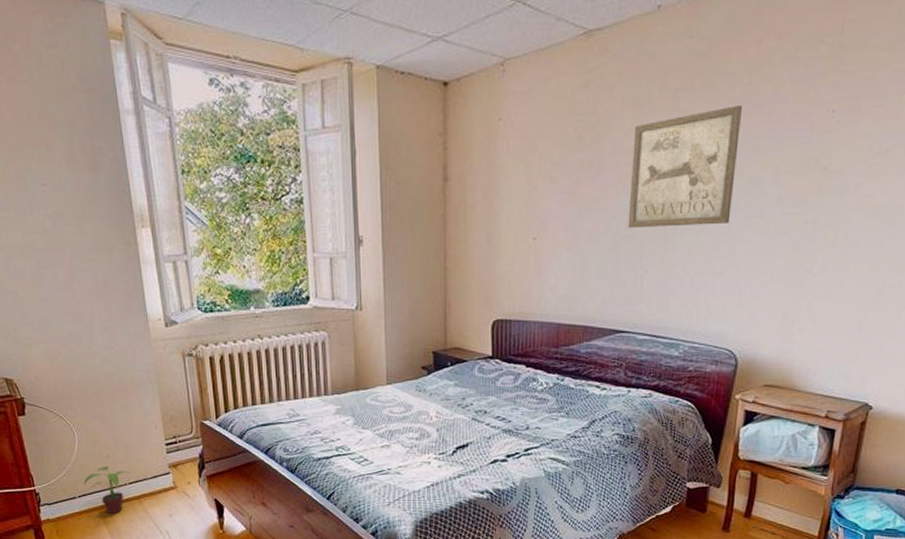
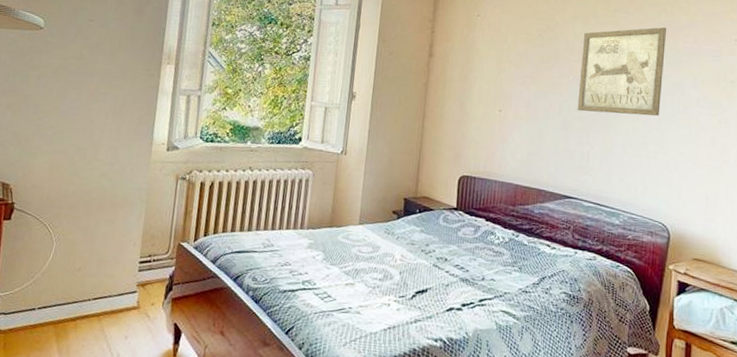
potted plant: present [83,466,130,514] -> none [46,279,98,331]

